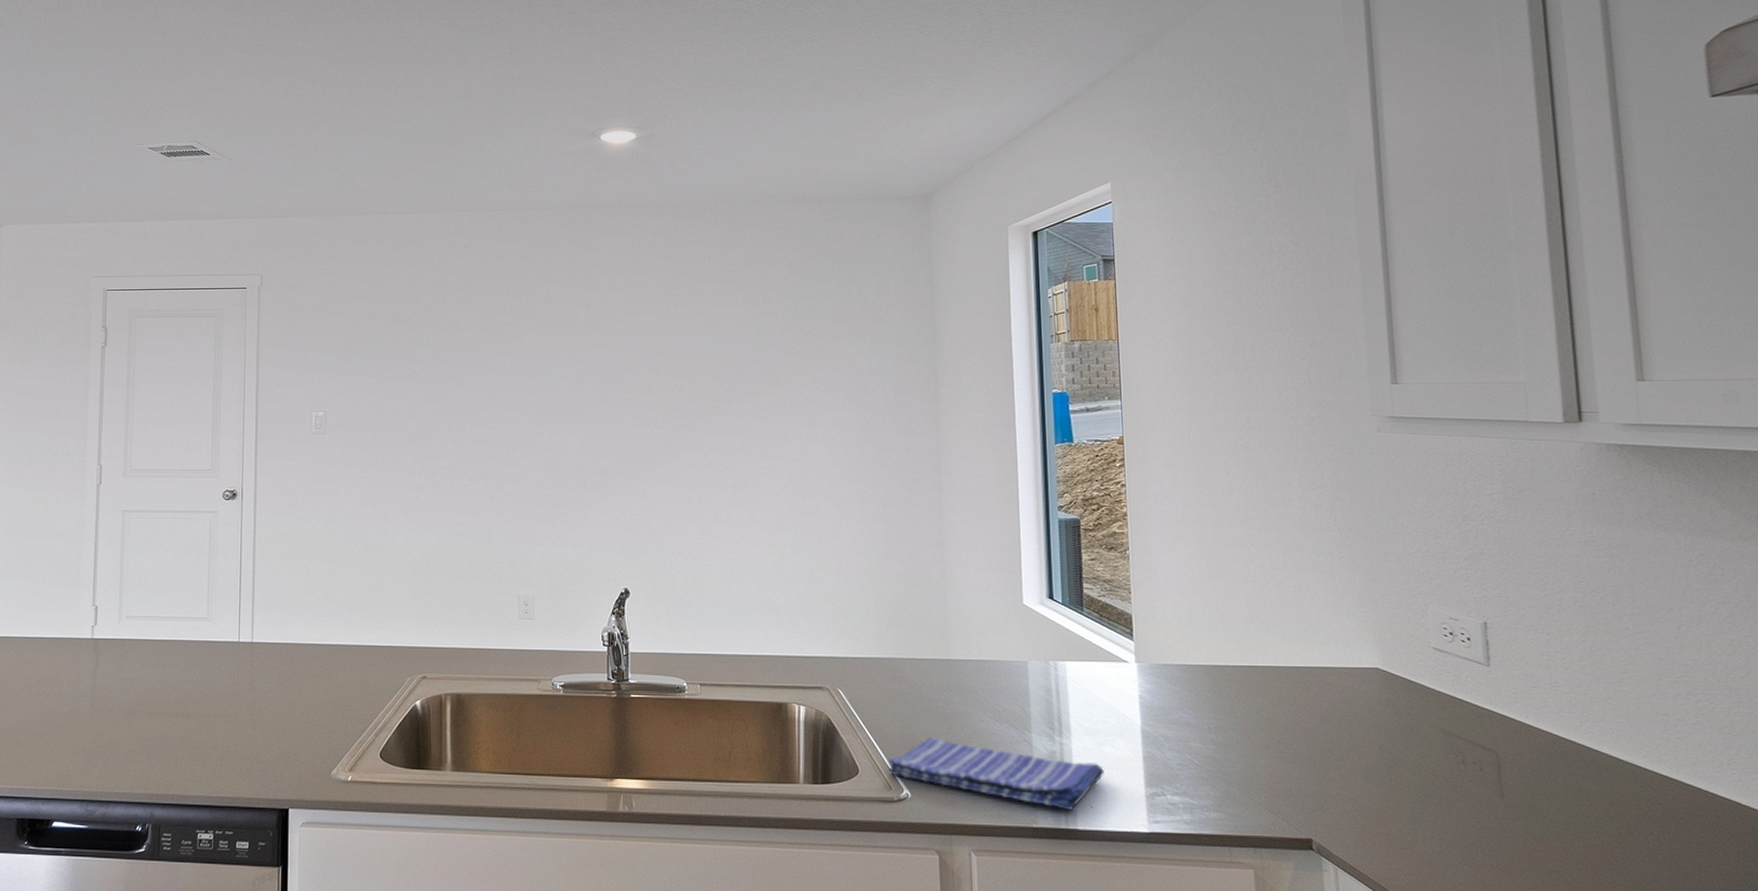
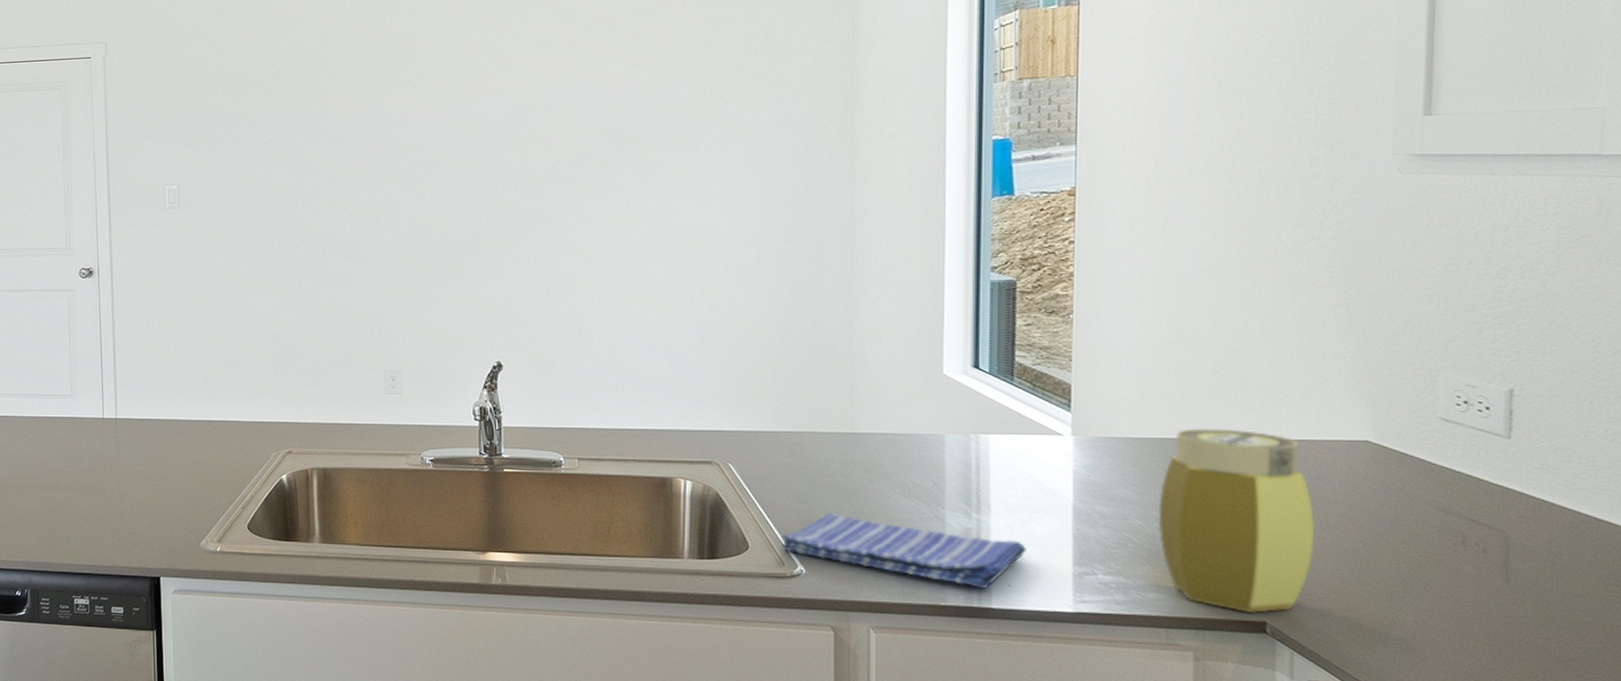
jar: none [1213,656,1345,830] -> present [1158,428,1315,613]

